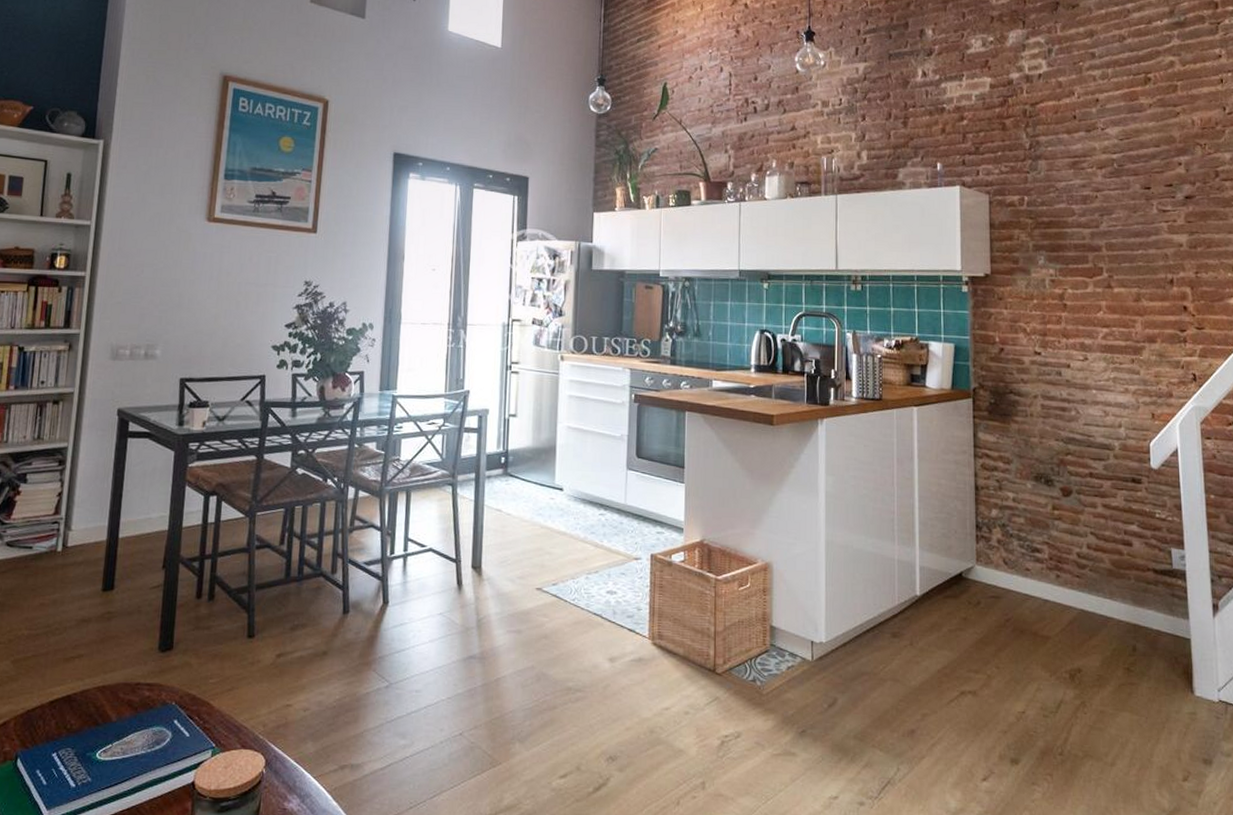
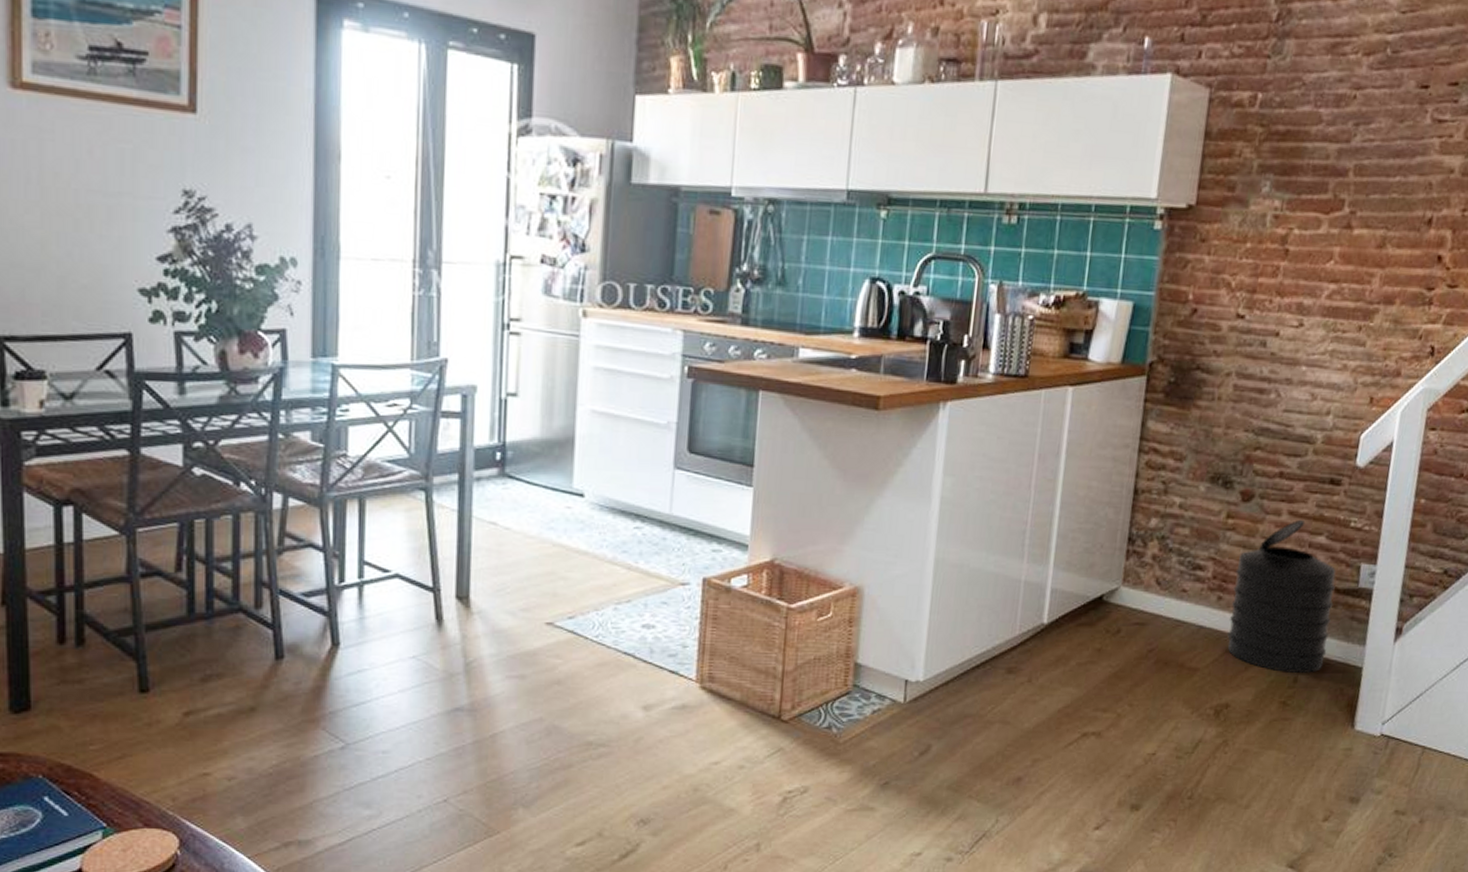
trash can: none [1068,511,1157,643] -> present [1227,519,1336,673]

